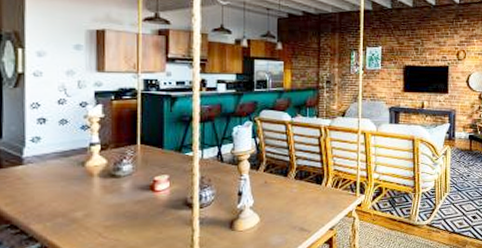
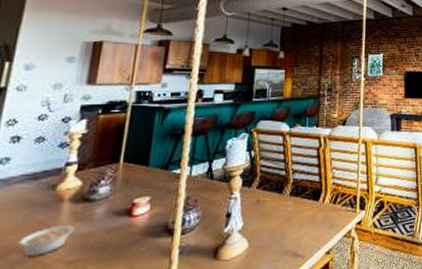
legume: none [61,195,107,221] -> present [18,224,75,257]

